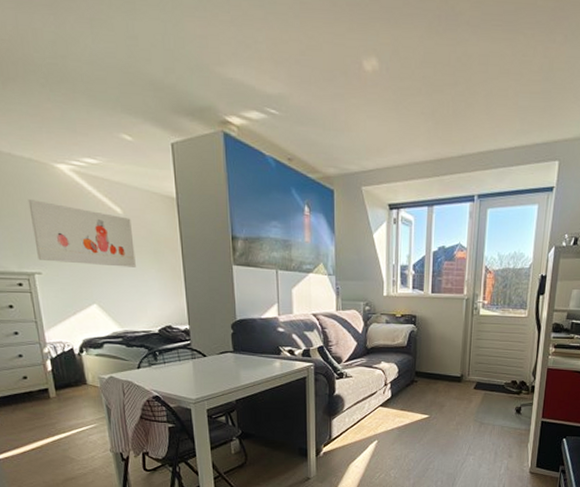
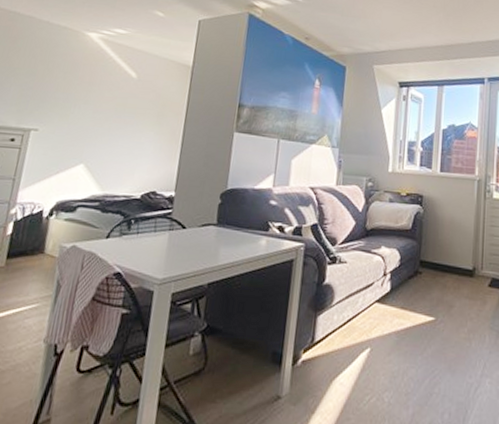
wall art: present [28,200,136,267] -> none [39,61,143,129]

